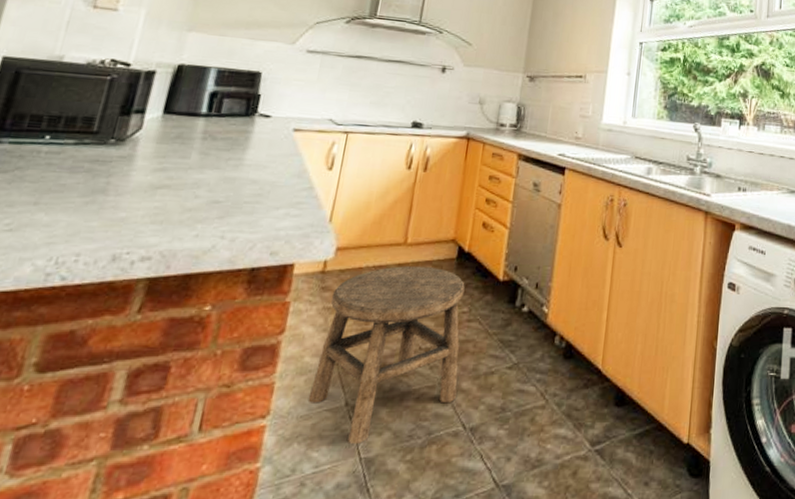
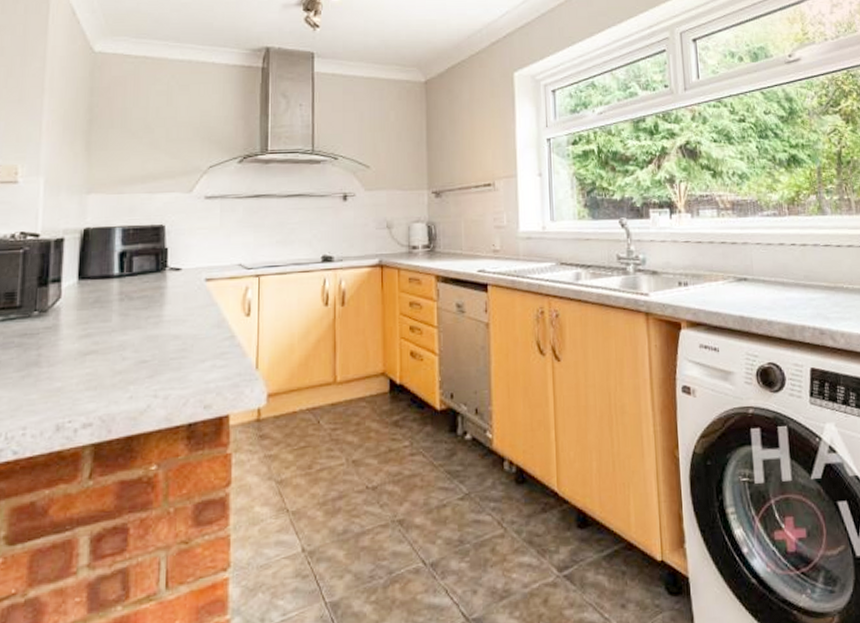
stool: present [307,266,465,445] -> none [265,403,411,590]

